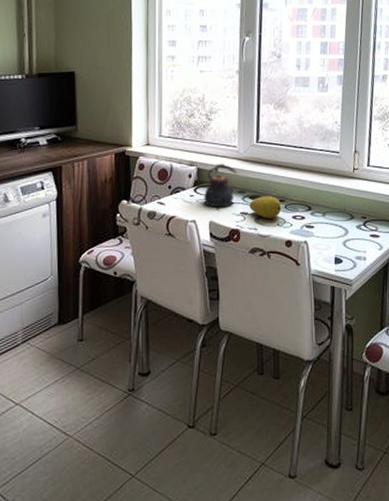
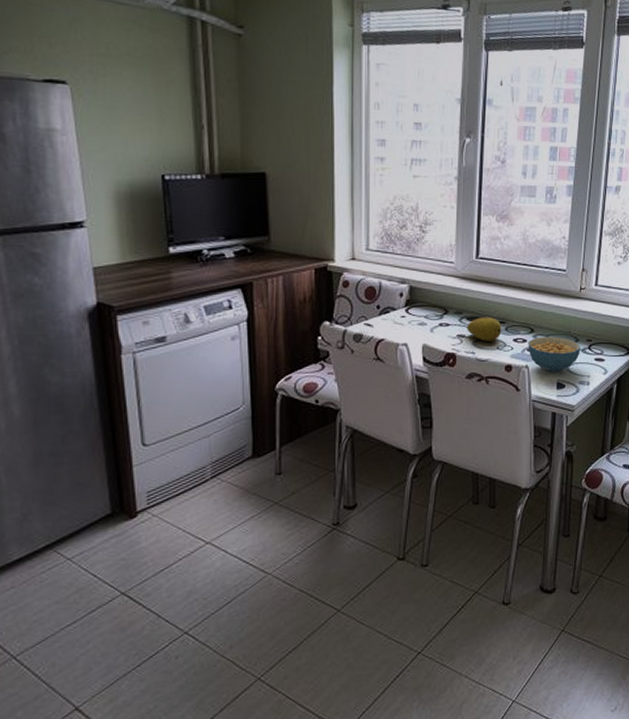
teapot: present [204,163,238,208] -> none [417,280,455,330]
cereal bowl: none [306,214,357,248] -> present [528,337,581,372]

